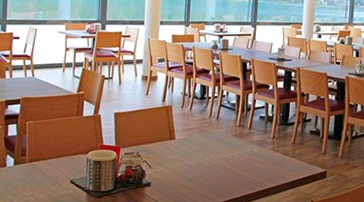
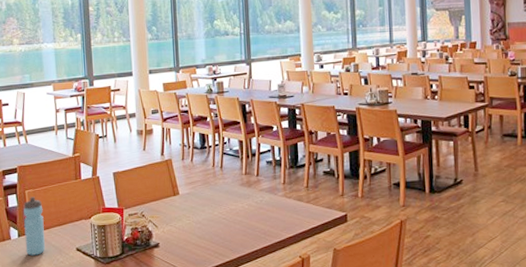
water bottle: none [20,128,42,184] -> present [23,197,45,256]

